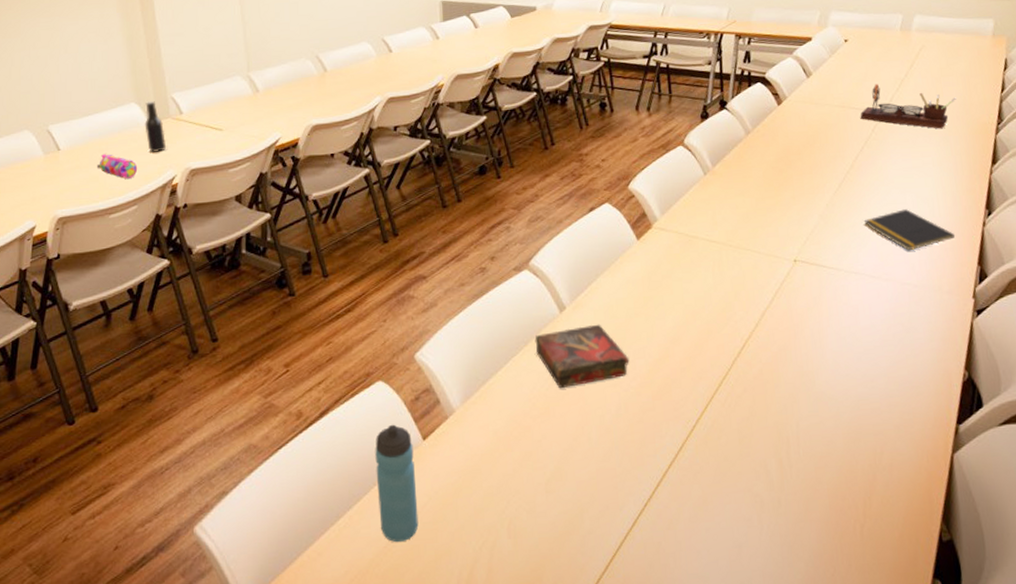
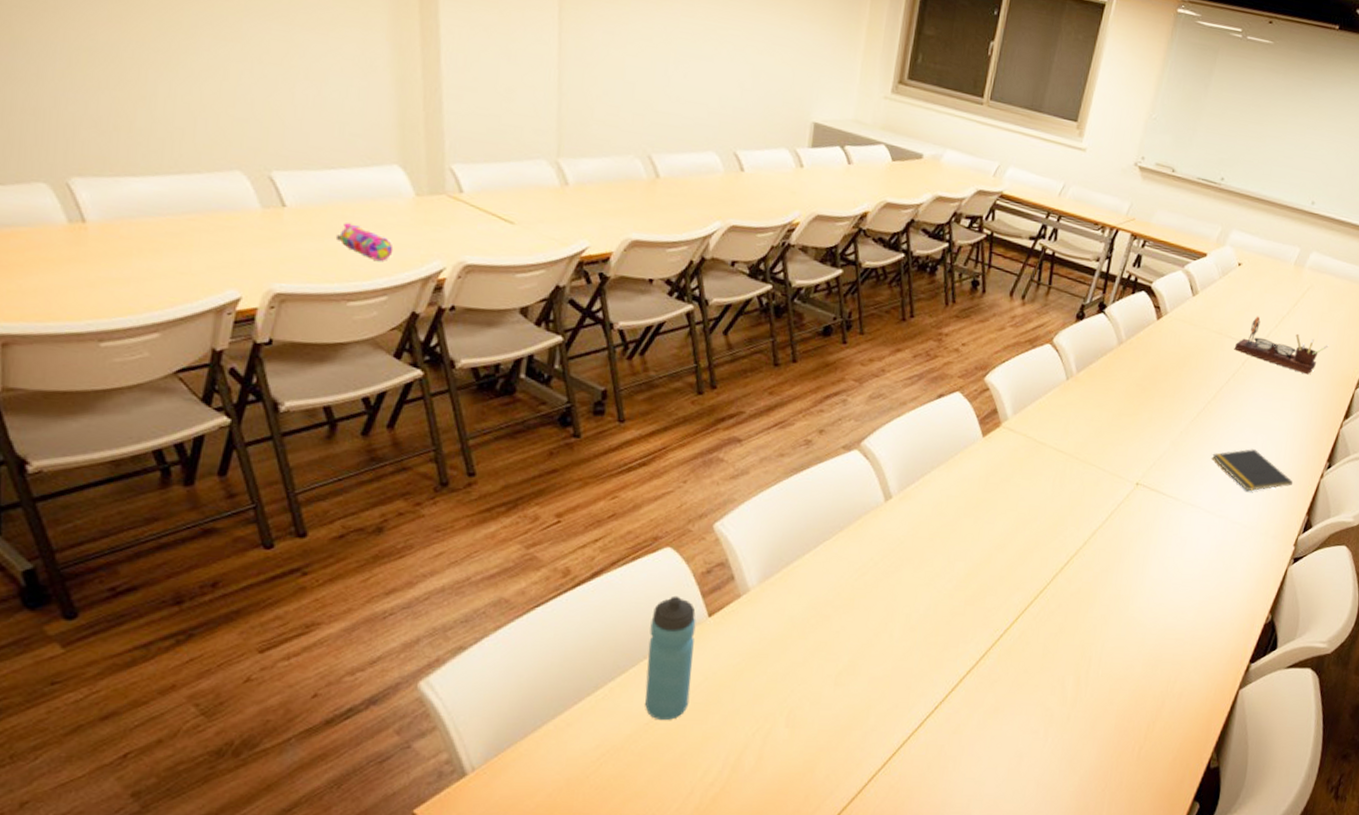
beer bottle: present [144,100,166,152] -> none [409,166,436,235]
book: present [534,324,630,389] -> none [851,519,949,581]

